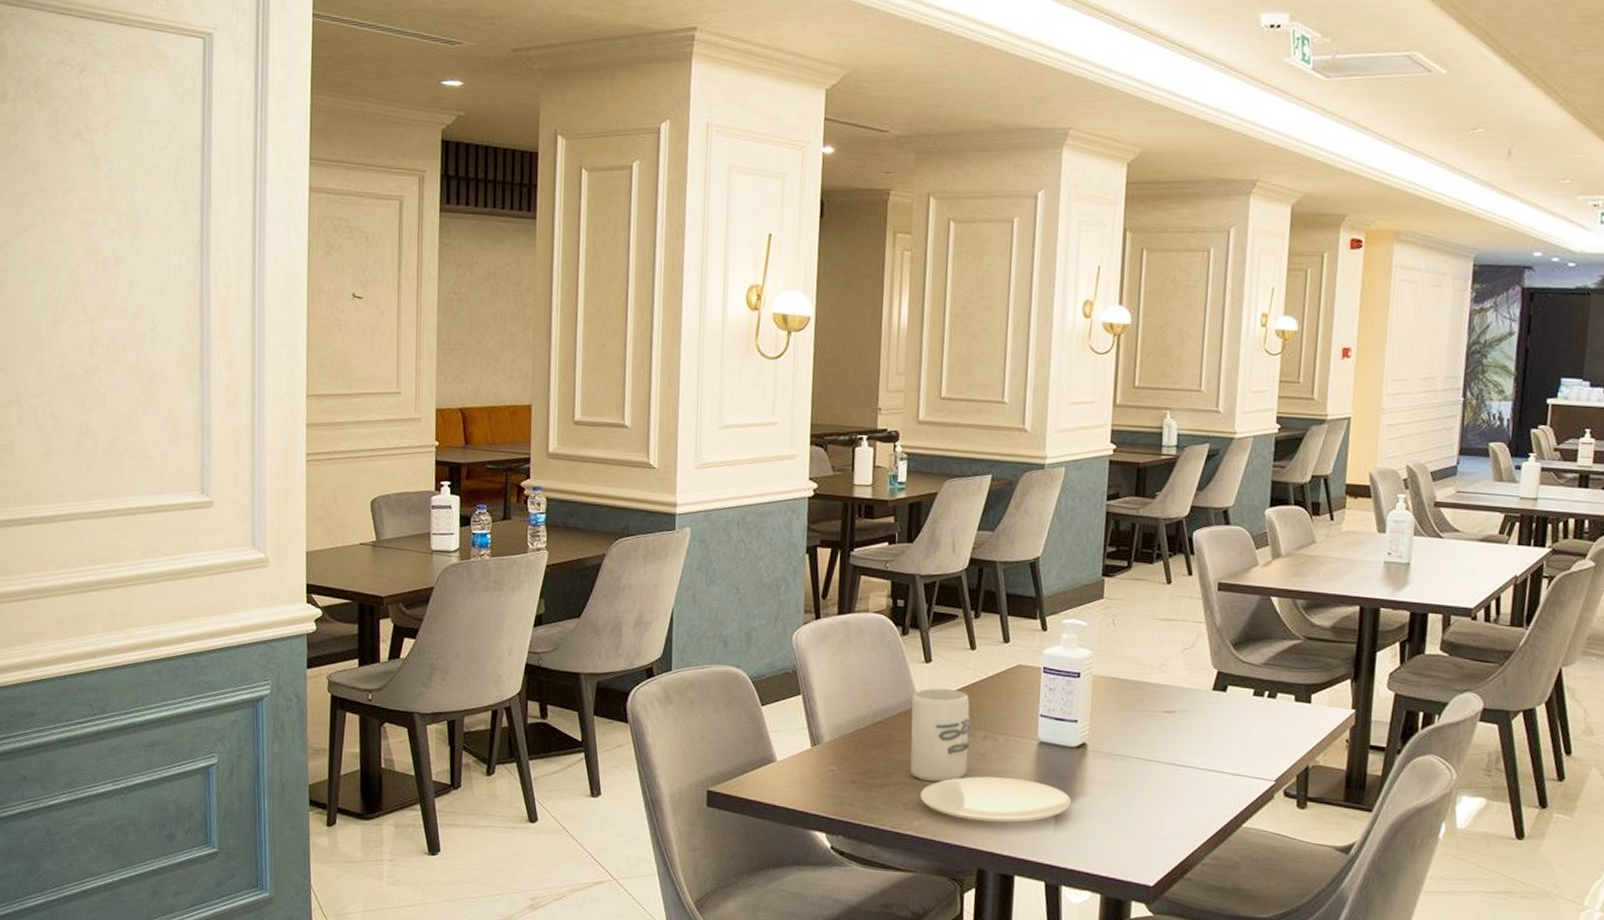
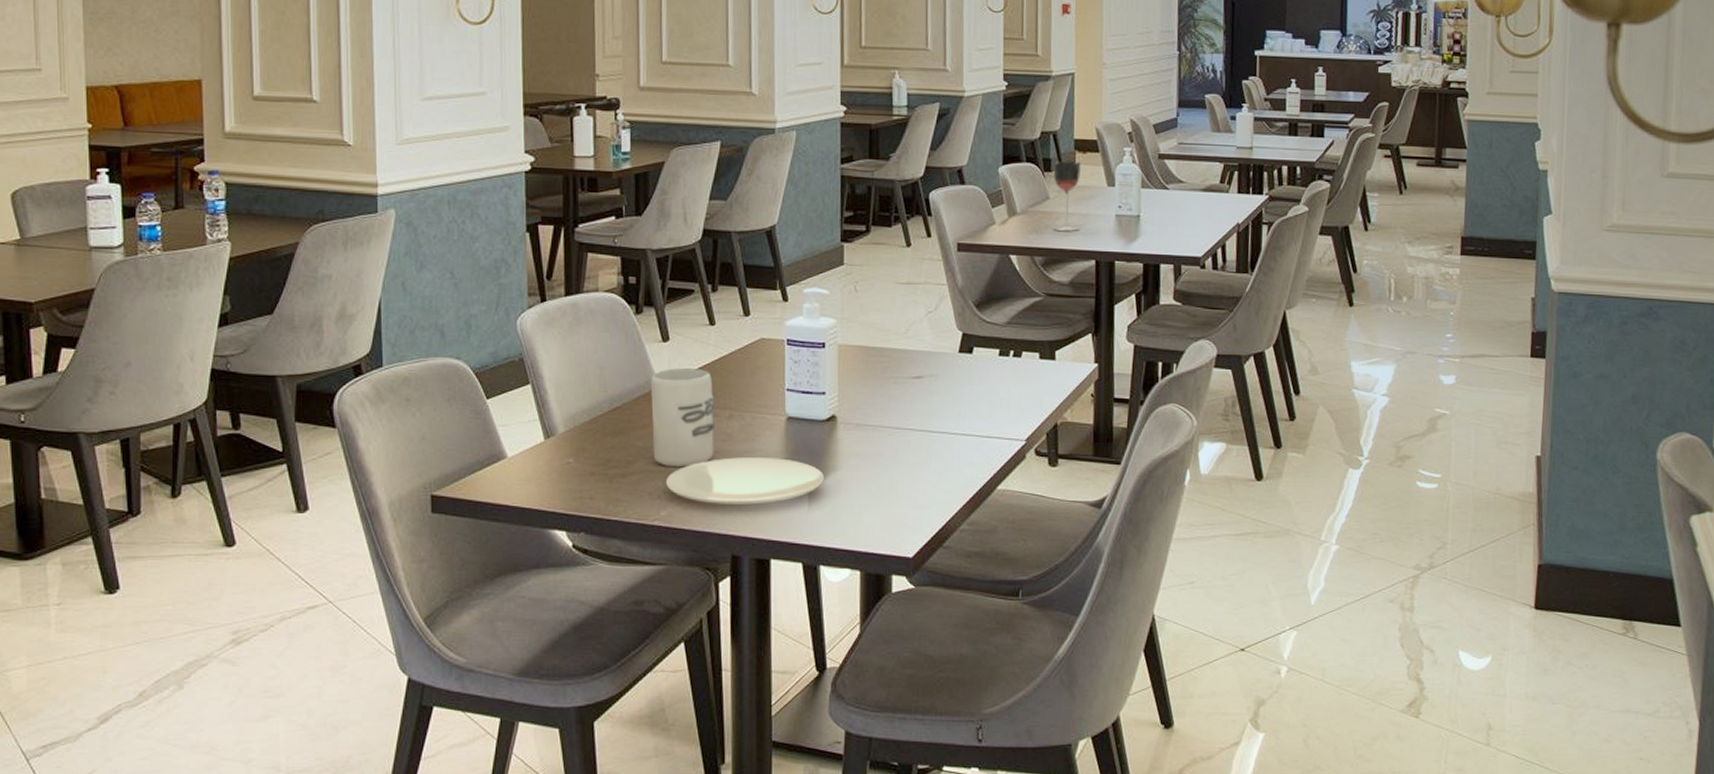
wineglass: none [1318,505,1351,576] -> present [1053,161,1081,231]

